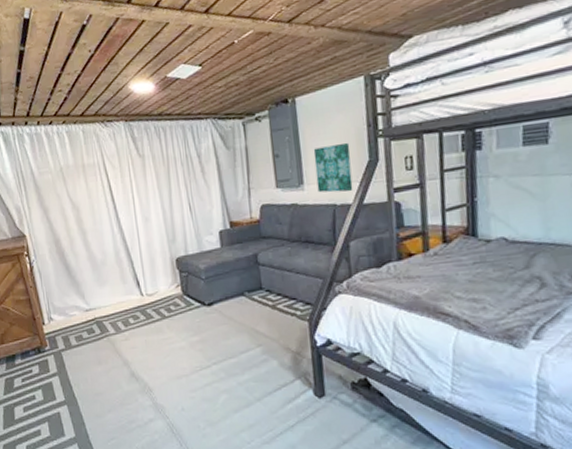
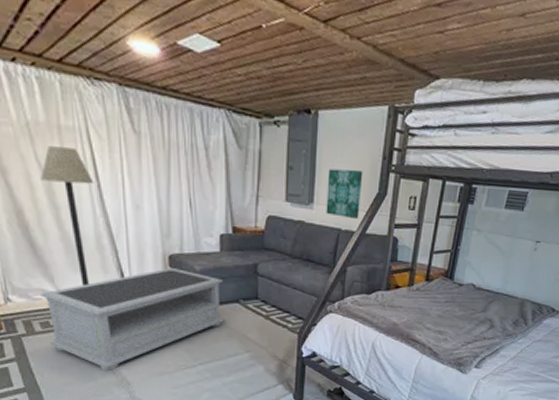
floor lamp: none [72,180,112,299] -> present [41,146,94,286]
coffee table: none [74,270,233,378] -> present [40,268,225,370]

